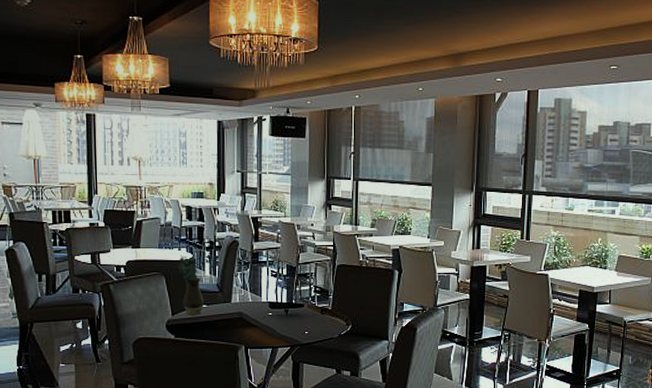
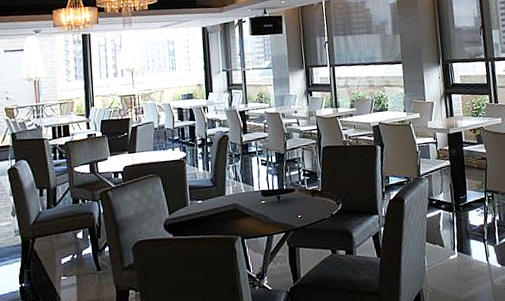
vase: present [177,254,204,315] -> none [172,154,199,213]

